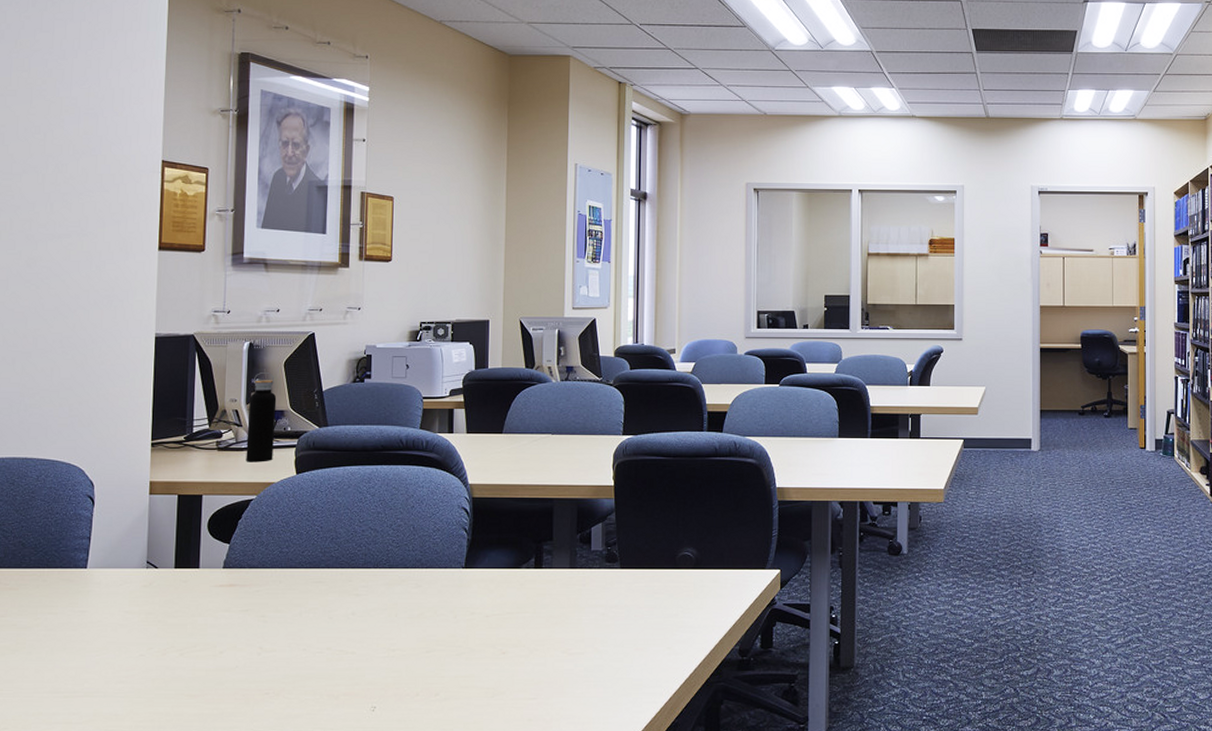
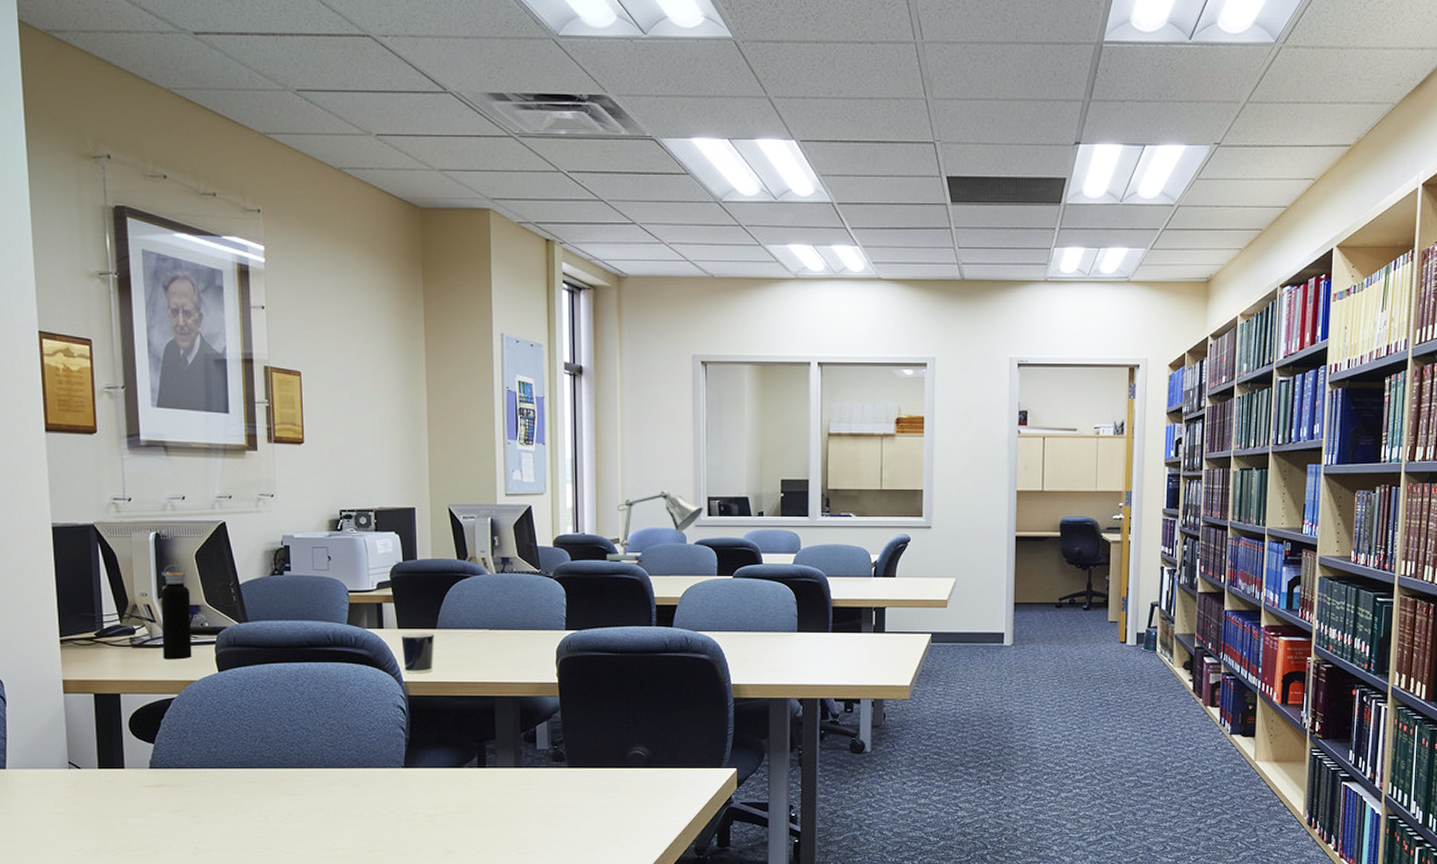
mug: none [469,437,501,477] -> present [401,633,435,674]
desk lamp: none [662,304,753,371] -> present [605,490,703,562]

